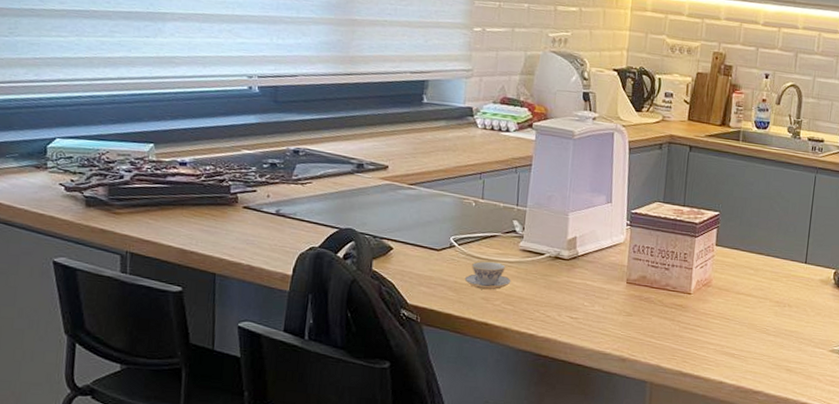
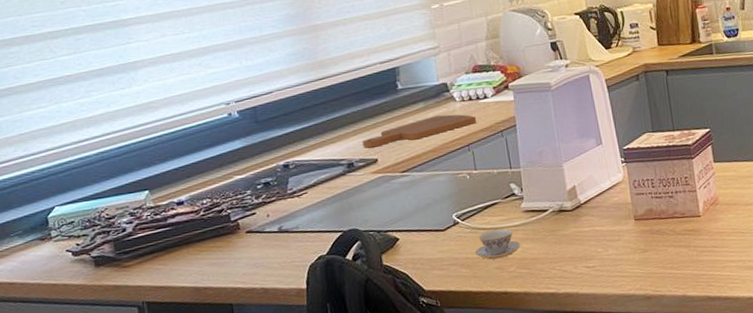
cutting board: none [376,137,494,157] -> present [361,114,477,148]

